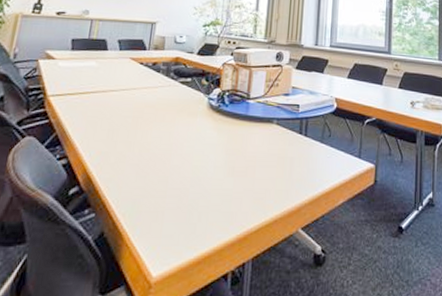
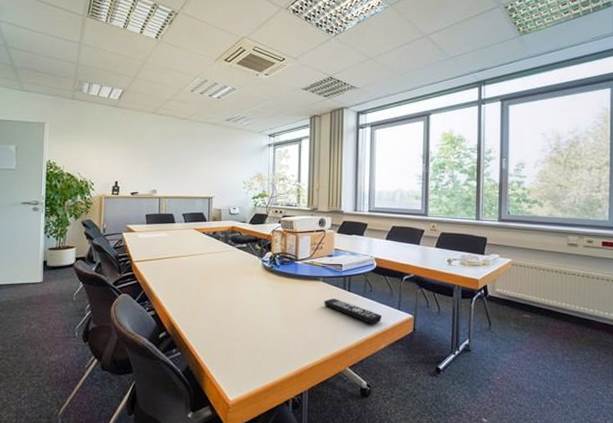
remote control: none [276,144,341,175] -> present [324,299,382,324]

